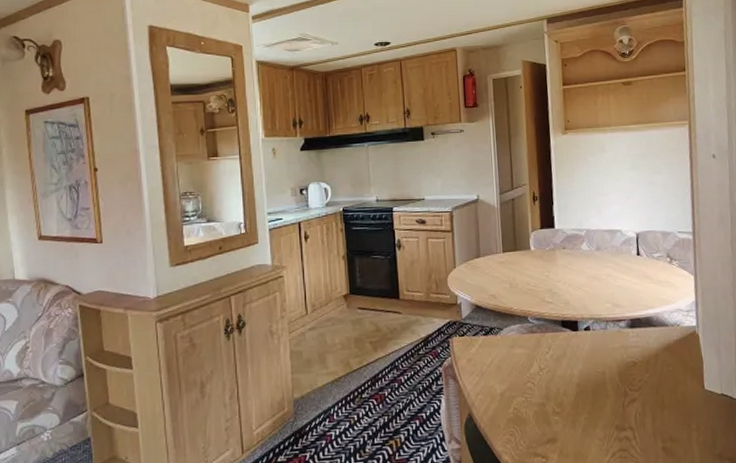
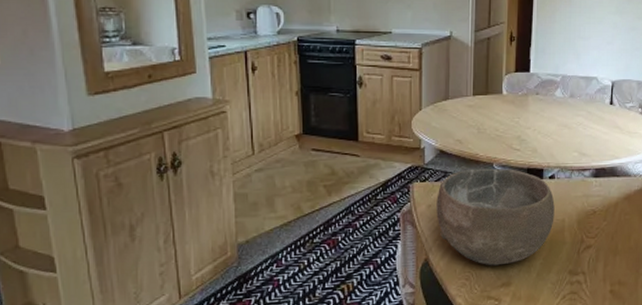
bowl: none [475,321,595,421] -> present [436,168,555,266]

